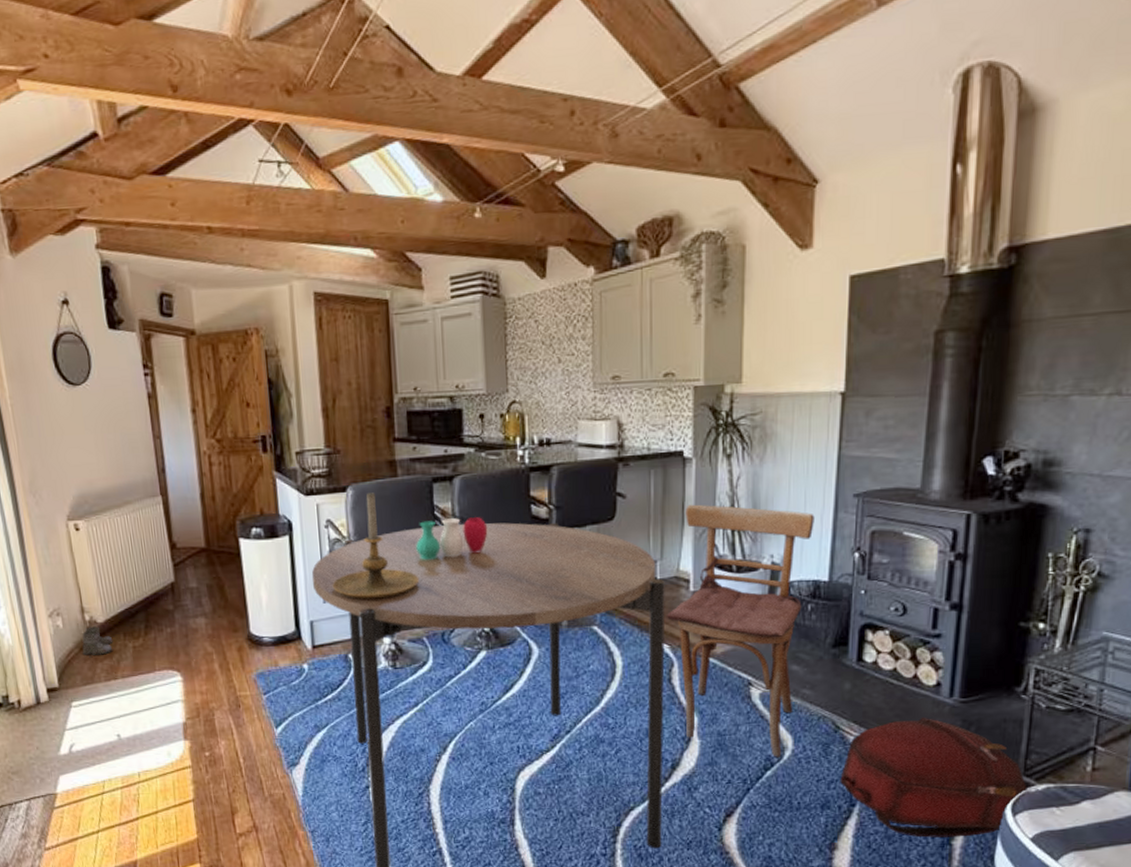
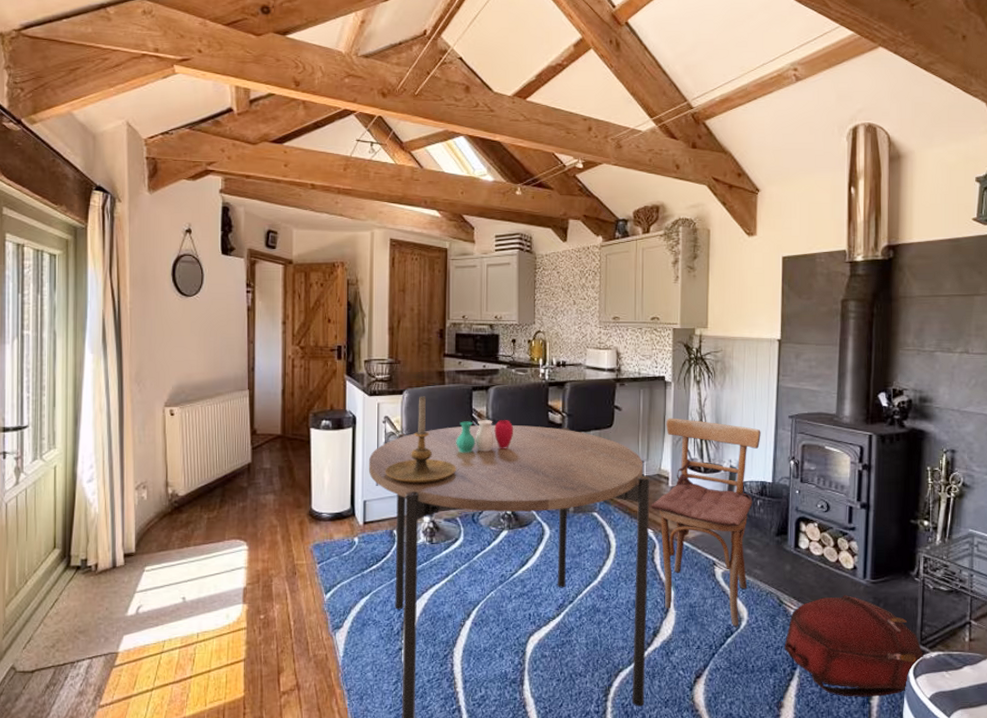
boots: present [82,625,113,658] -> none [161,498,191,527]

